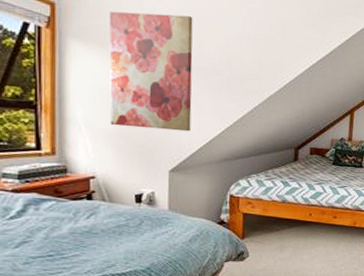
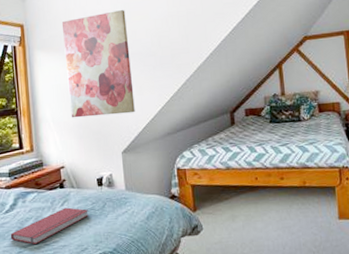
book: none [14,221,120,257] -> present [10,207,89,245]

